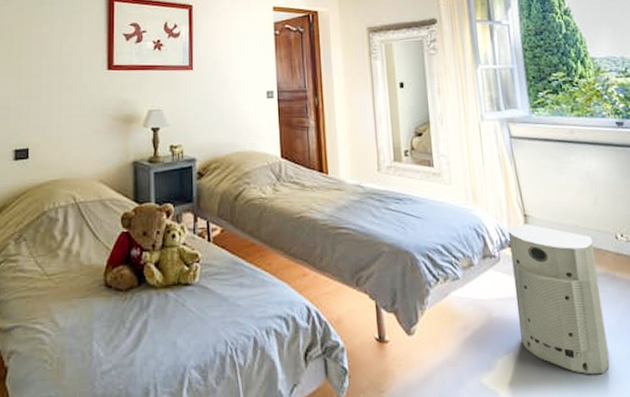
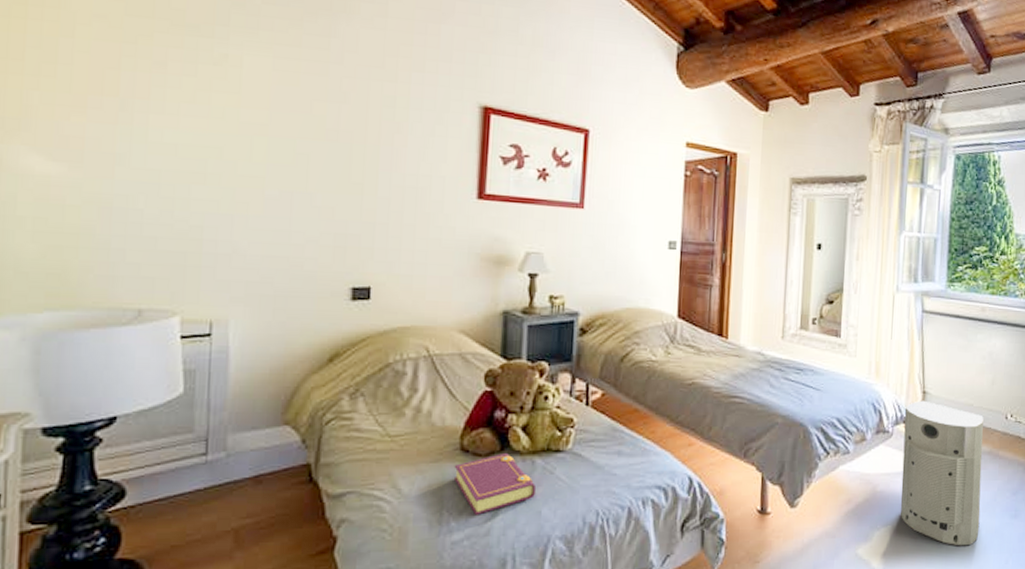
book: none [100,288,171,346] -> present [454,453,537,515]

